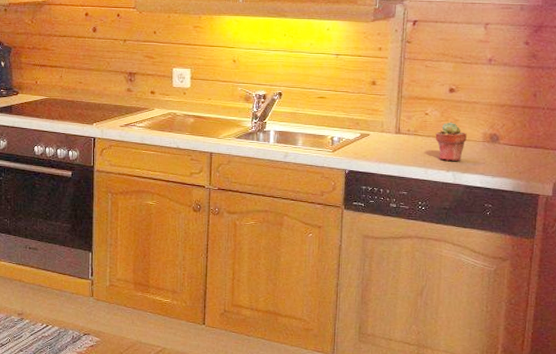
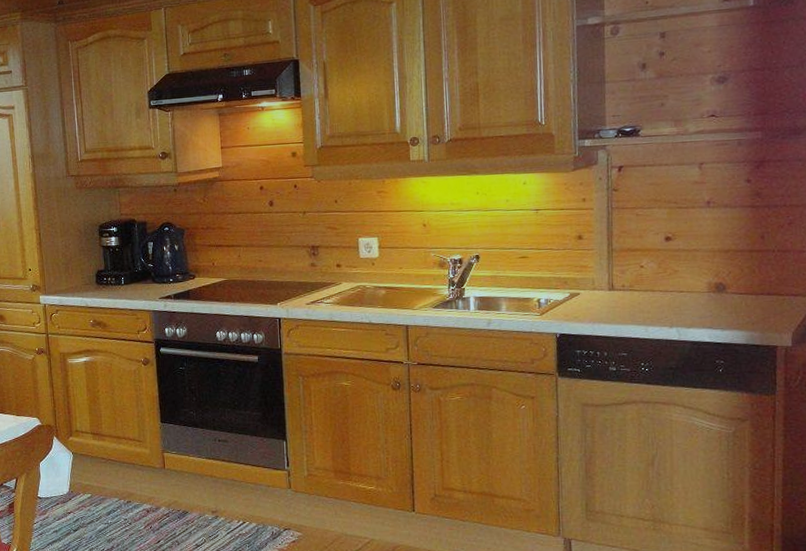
potted succulent: present [435,122,467,161] -> none [653,273,689,316]

